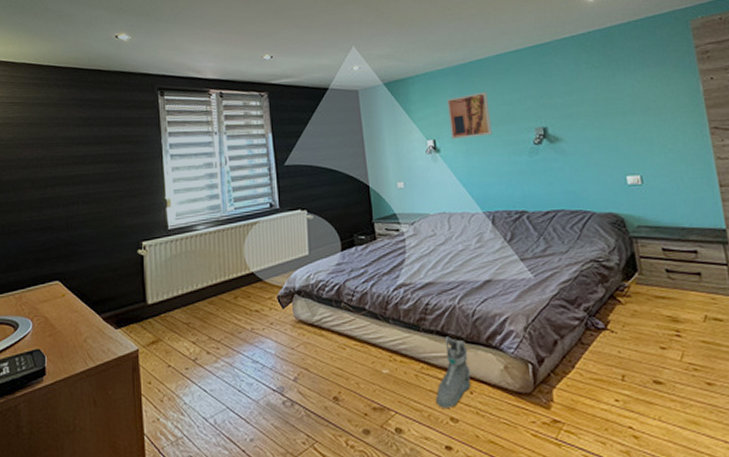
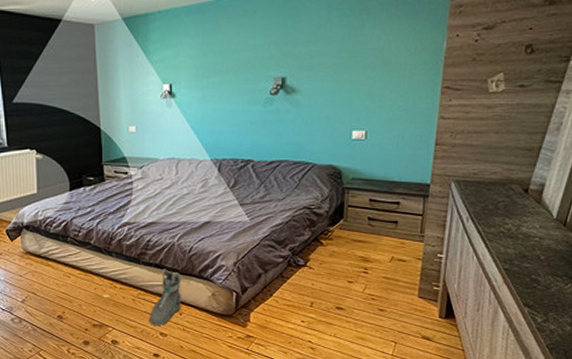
wall art: present [447,91,492,139] -> none [188,35,231,84]

